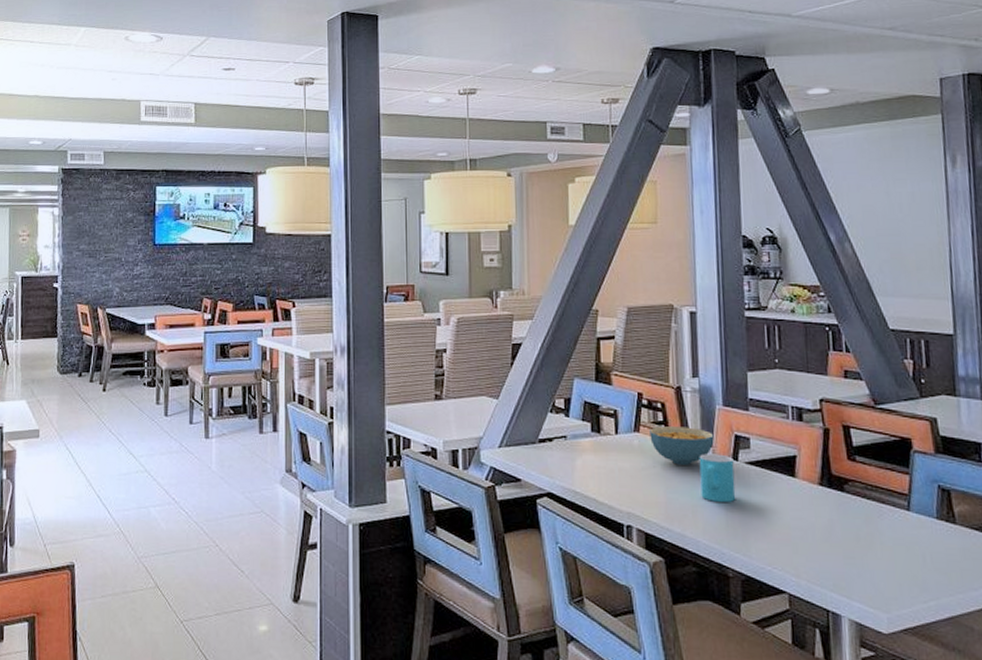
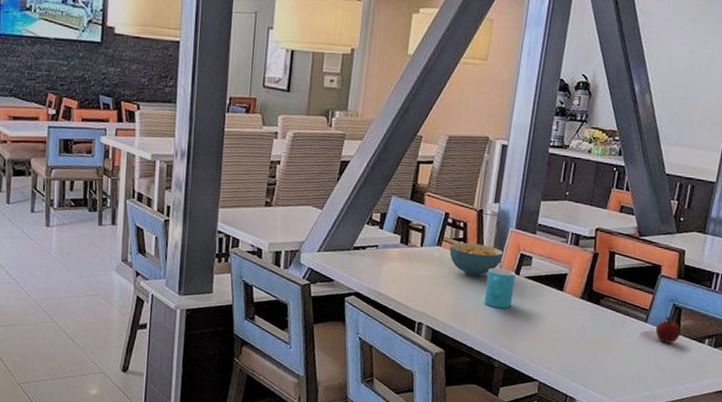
apple: none [923,502,957,536] -> present [656,316,681,343]

